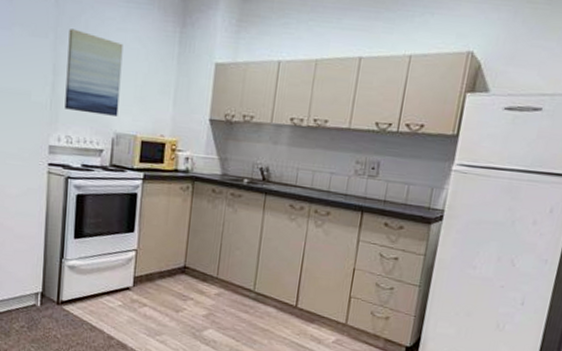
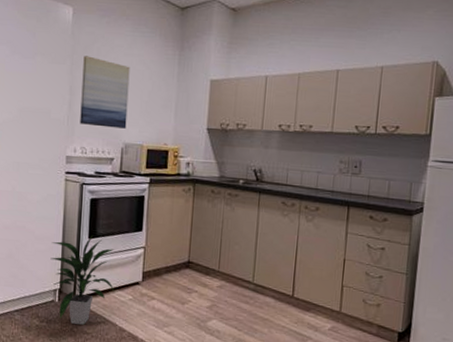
indoor plant: none [31,234,103,331] -> present [50,235,115,325]

